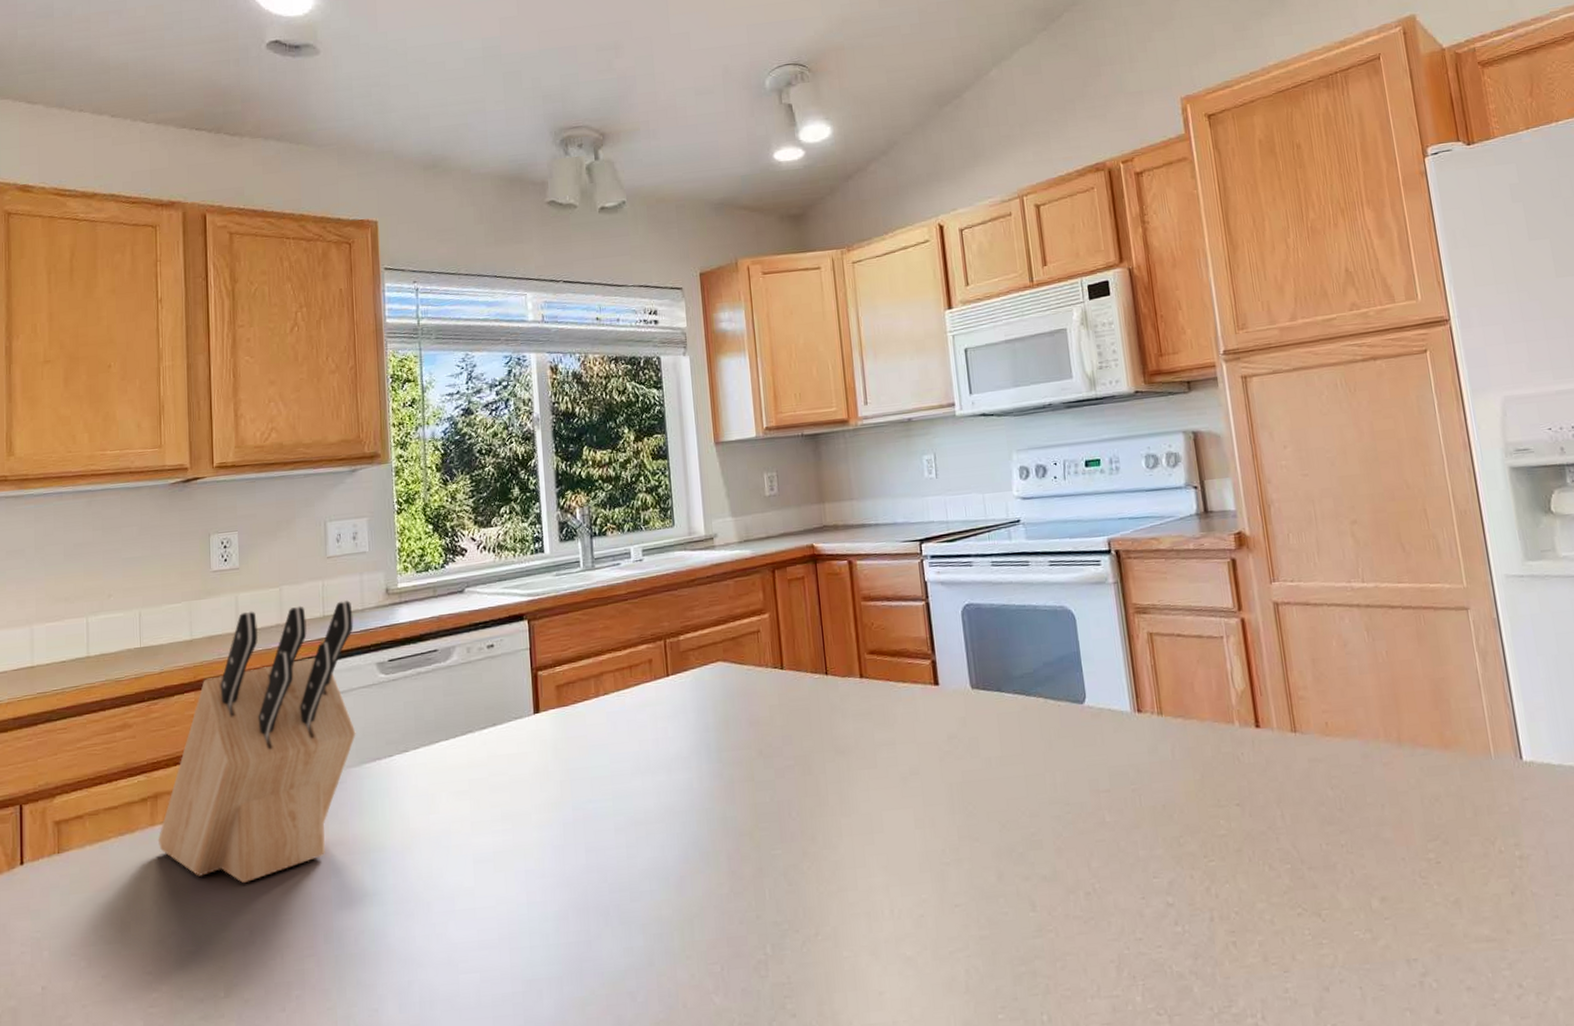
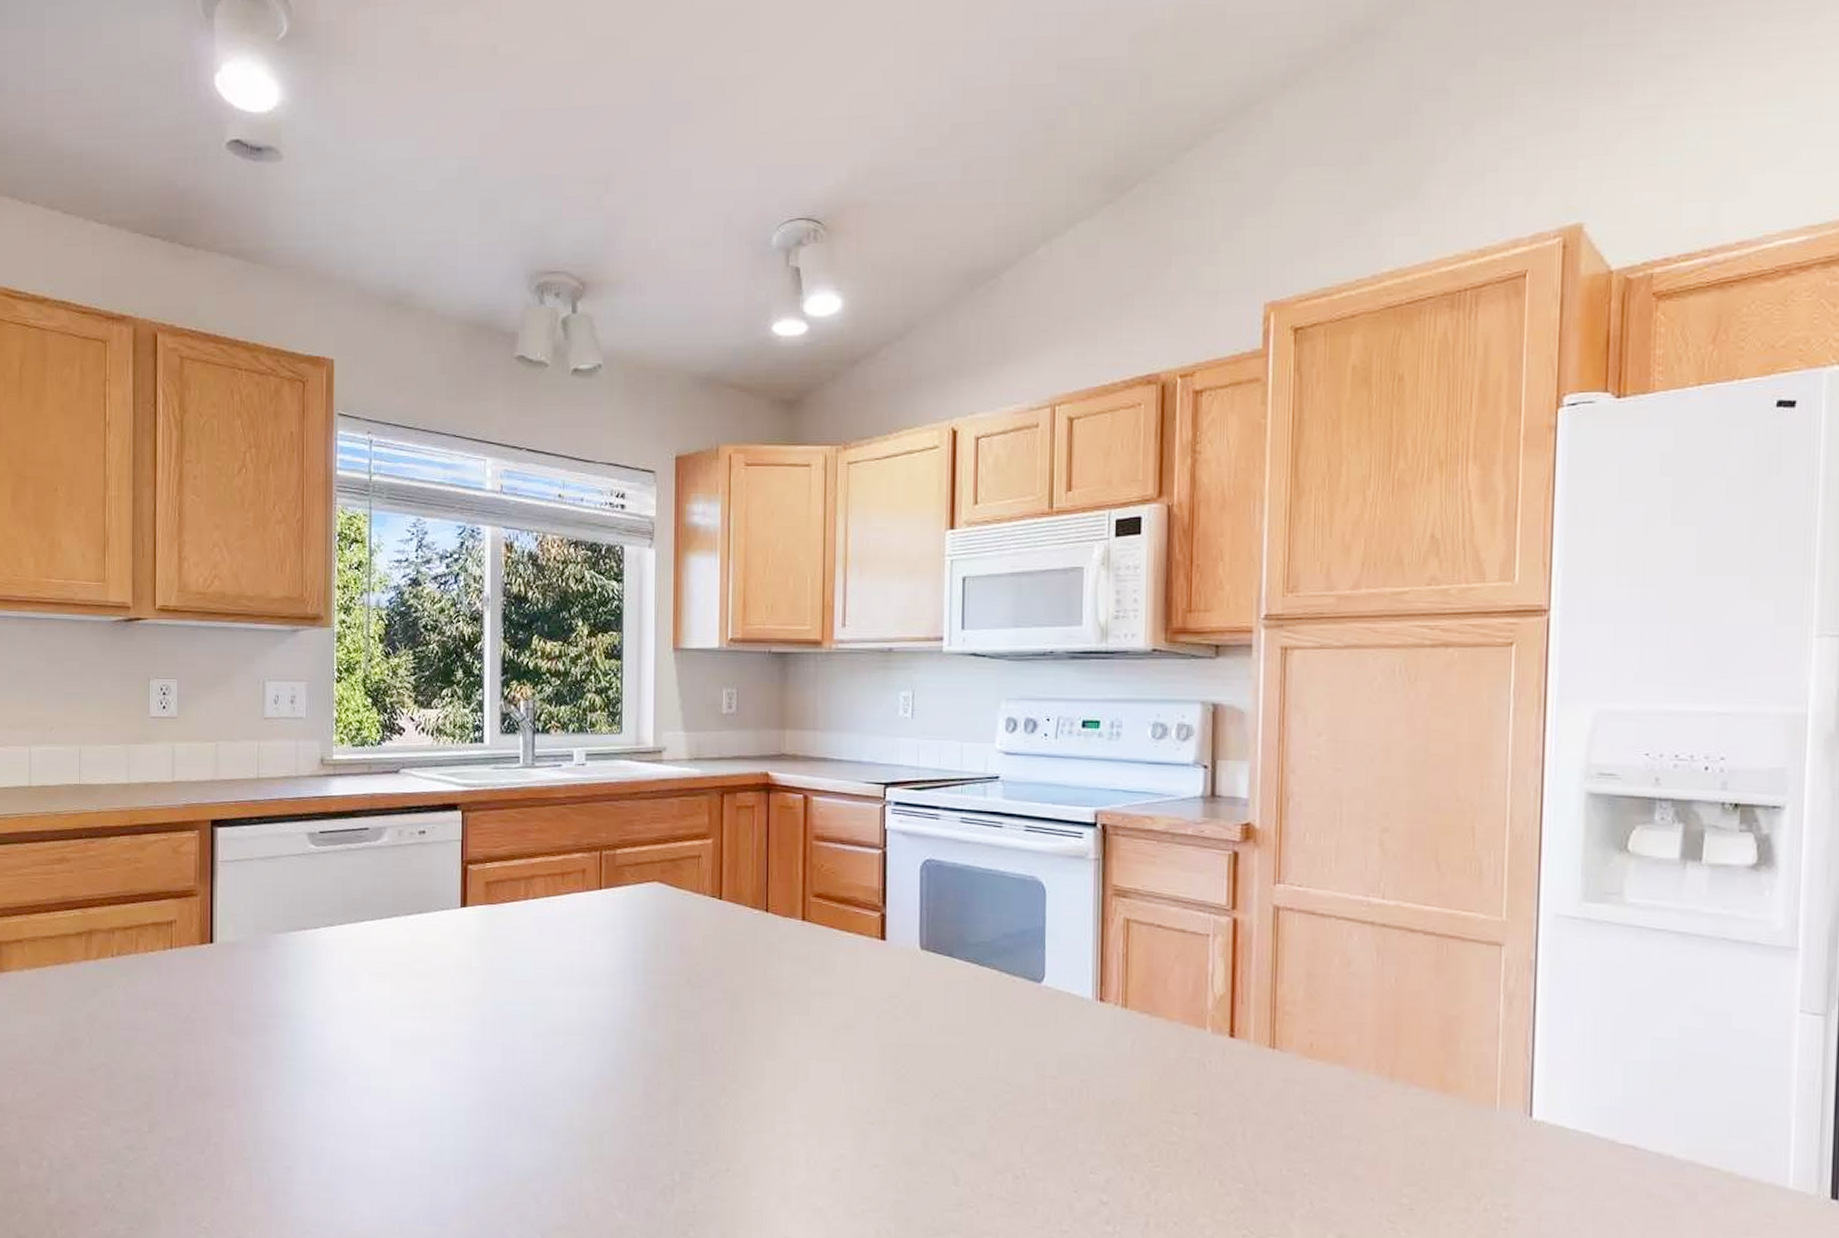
knife block: present [157,600,356,884] -> none [91,762,287,1029]

